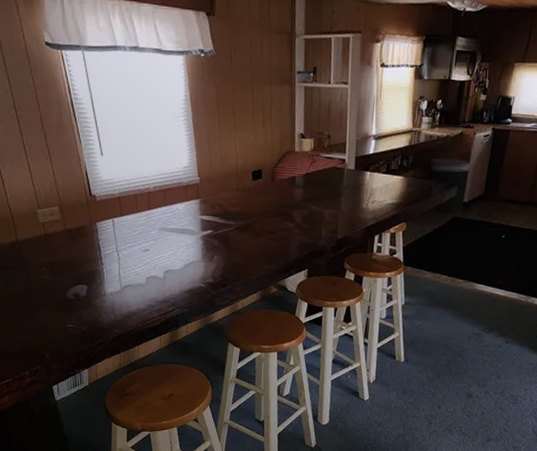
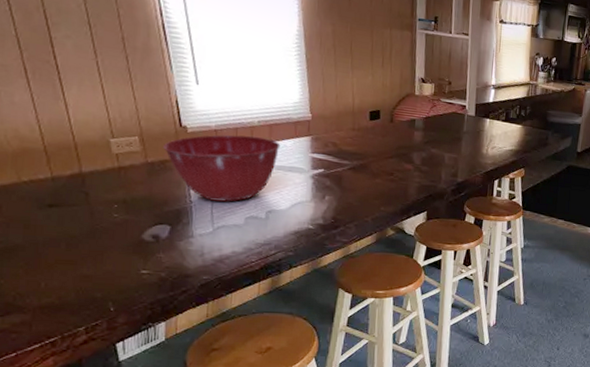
mixing bowl: none [78,201,174,263] -> present [163,134,281,202]

